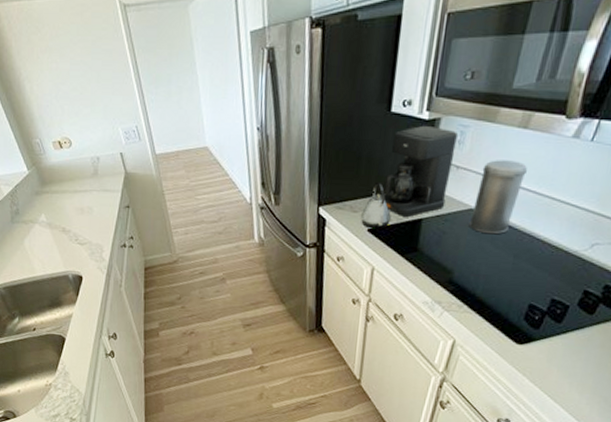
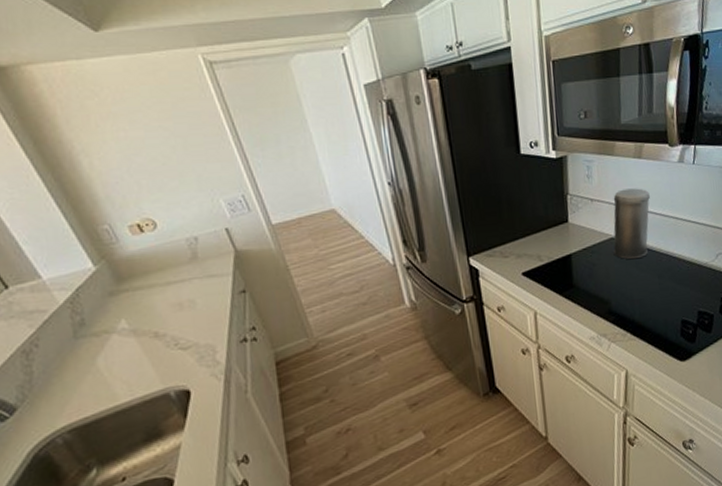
kettle: present [360,183,391,229] -> none [512,224,542,272]
coffee maker: present [378,125,458,217] -> none [525,163,589,255]

